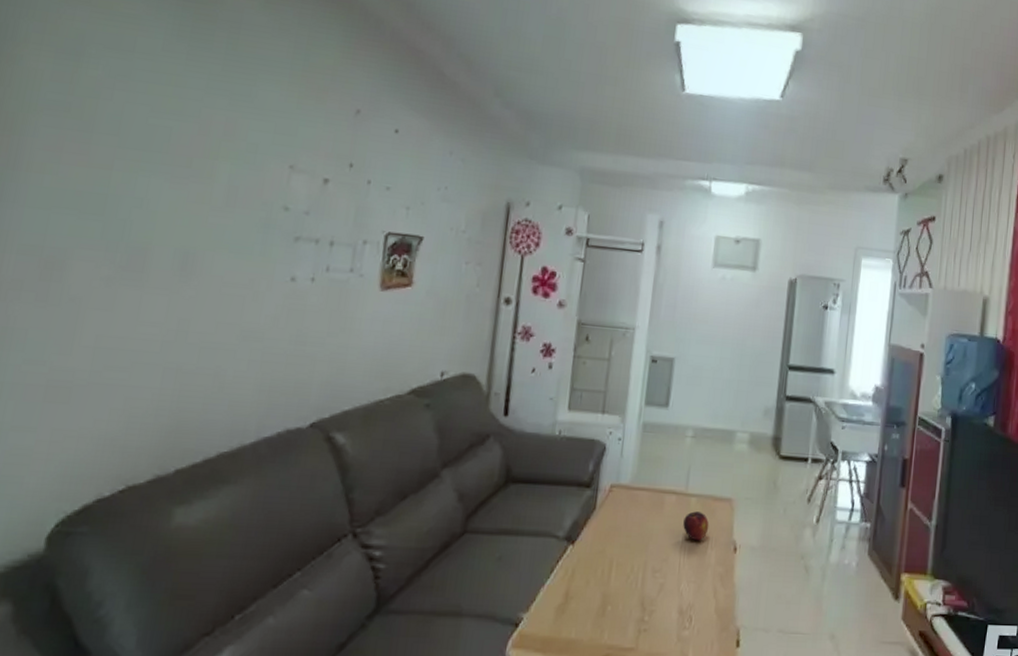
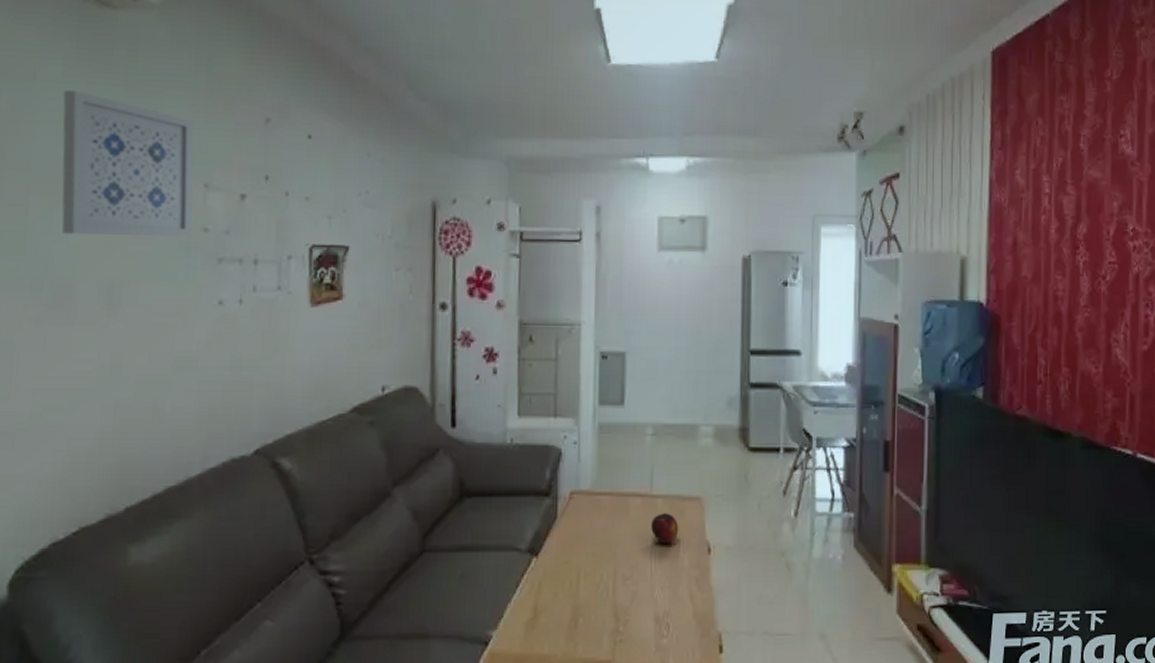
wall art: none [144,63,285,214] -> present [62,89,193,236]

